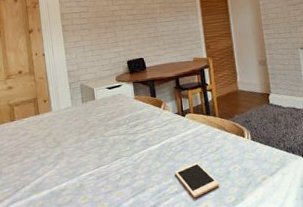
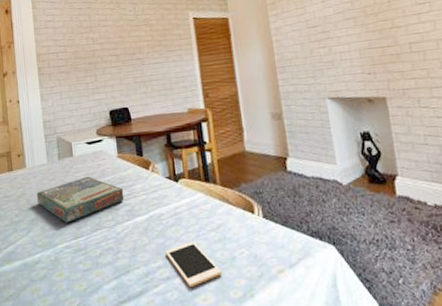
board game: none [62,115,140,156] -> present [37,176,124,223]

